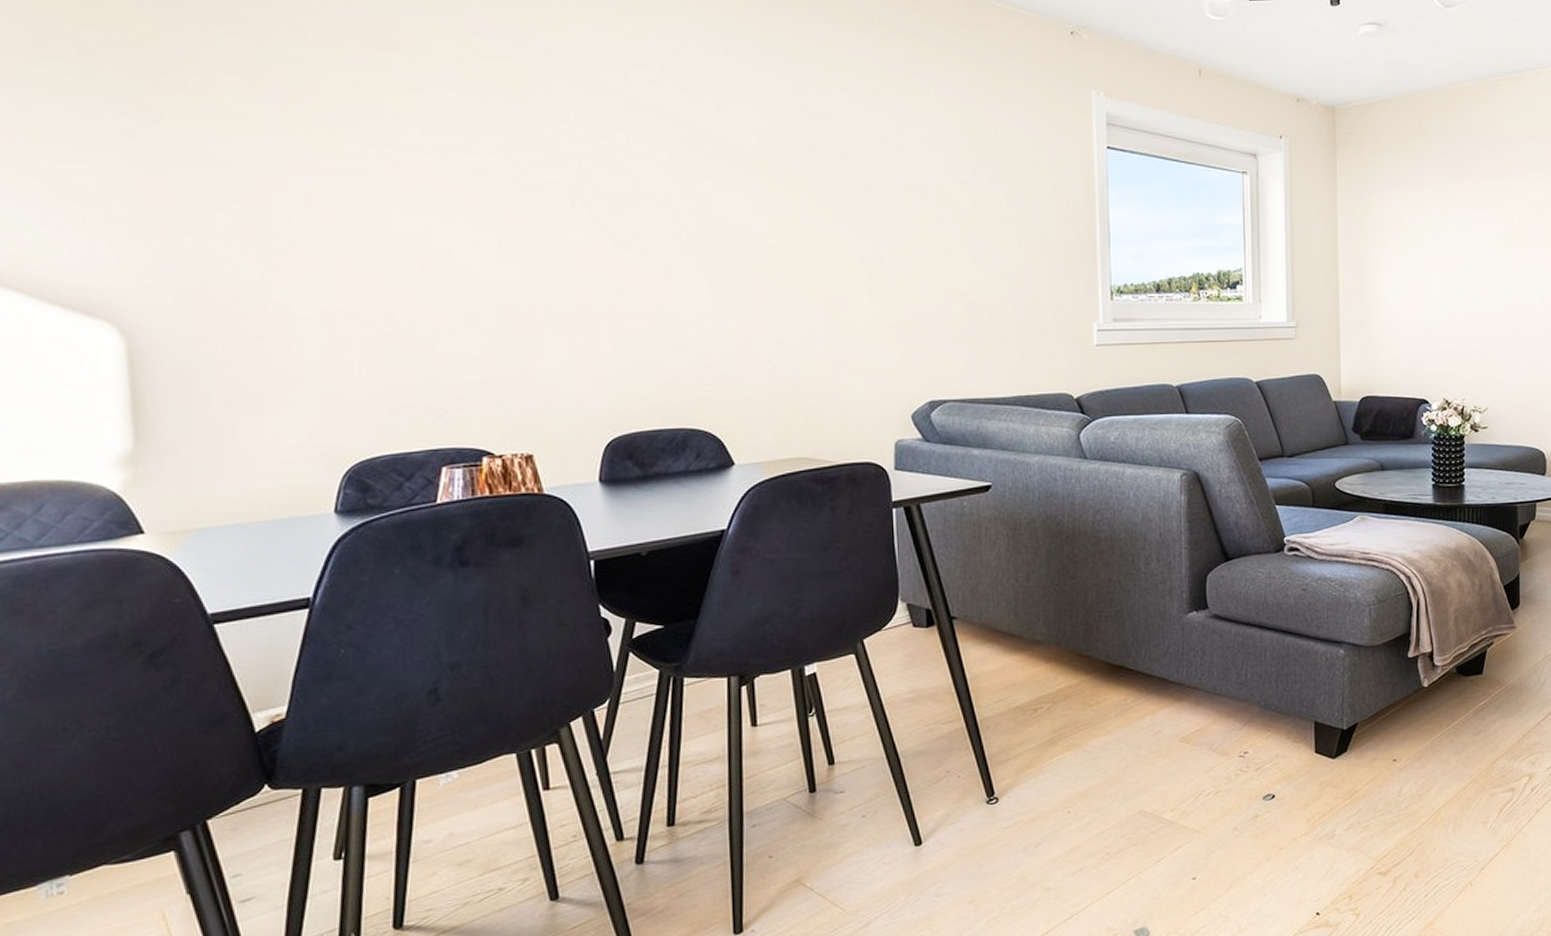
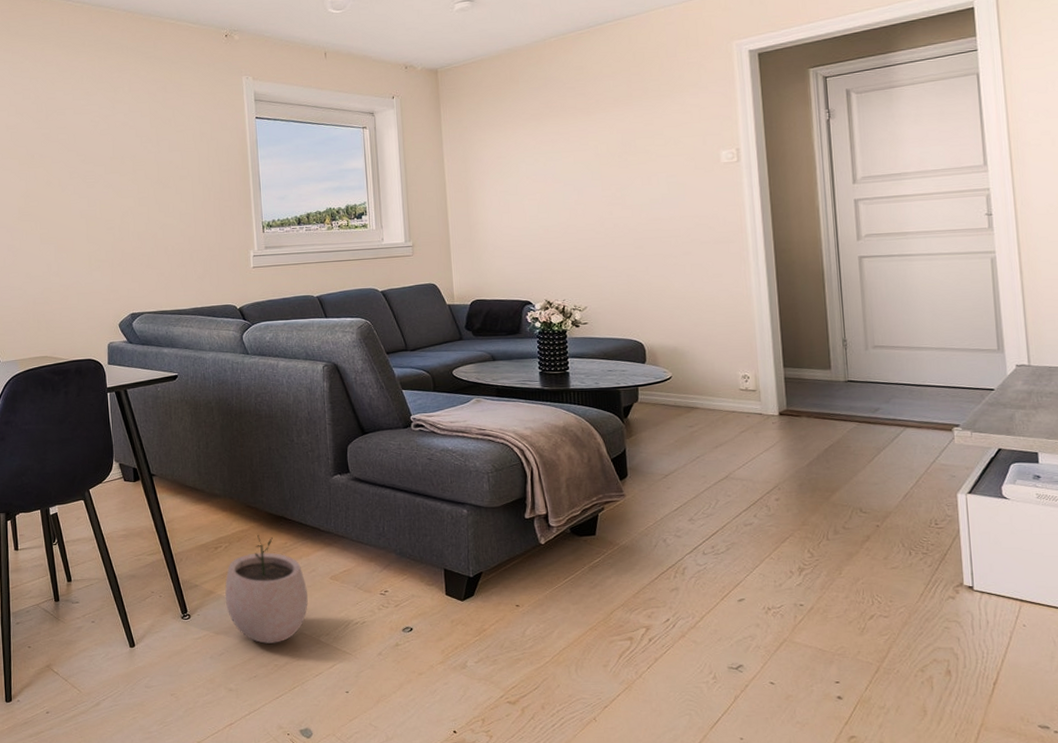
plant pot: none [1045,690,1151,828] -> present [225,534,308,644]

